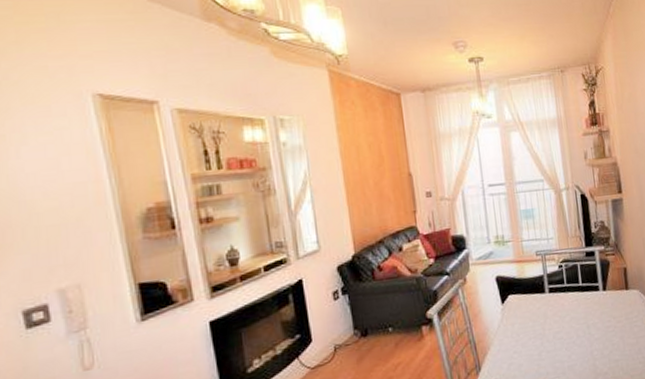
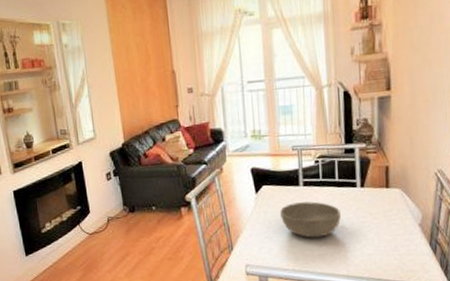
bowl: none [527,309,587,349] -> present [279,201,341,238]

